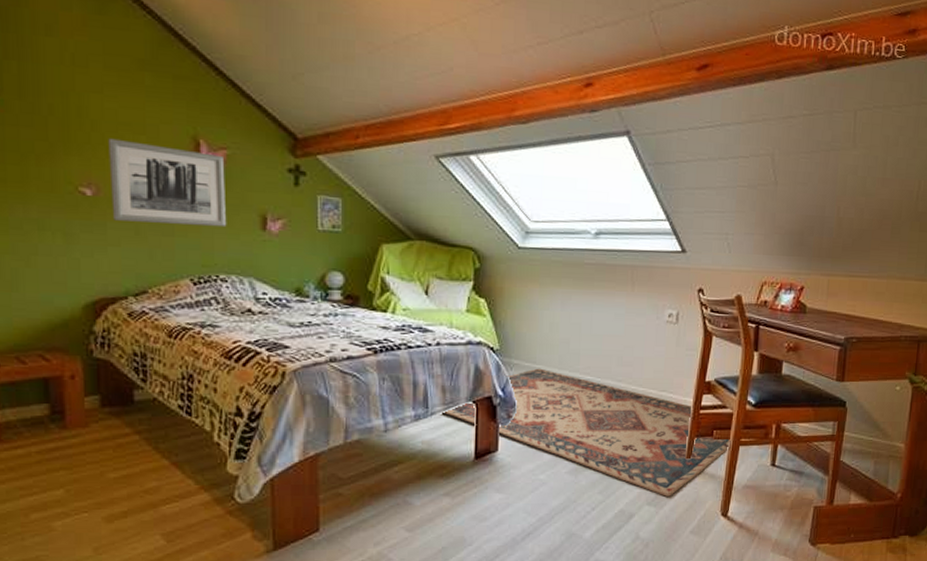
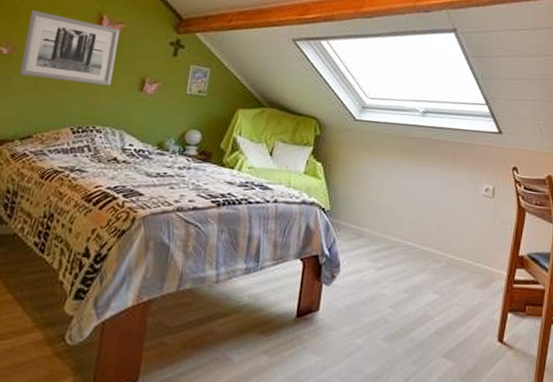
rug: present [442,368,731,497] -> none [271,231,543,373]

